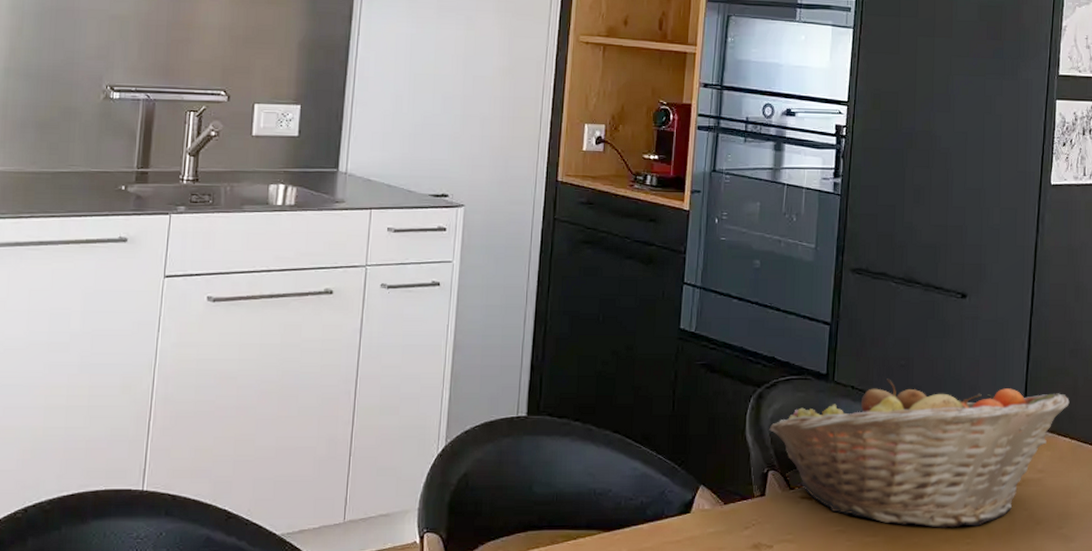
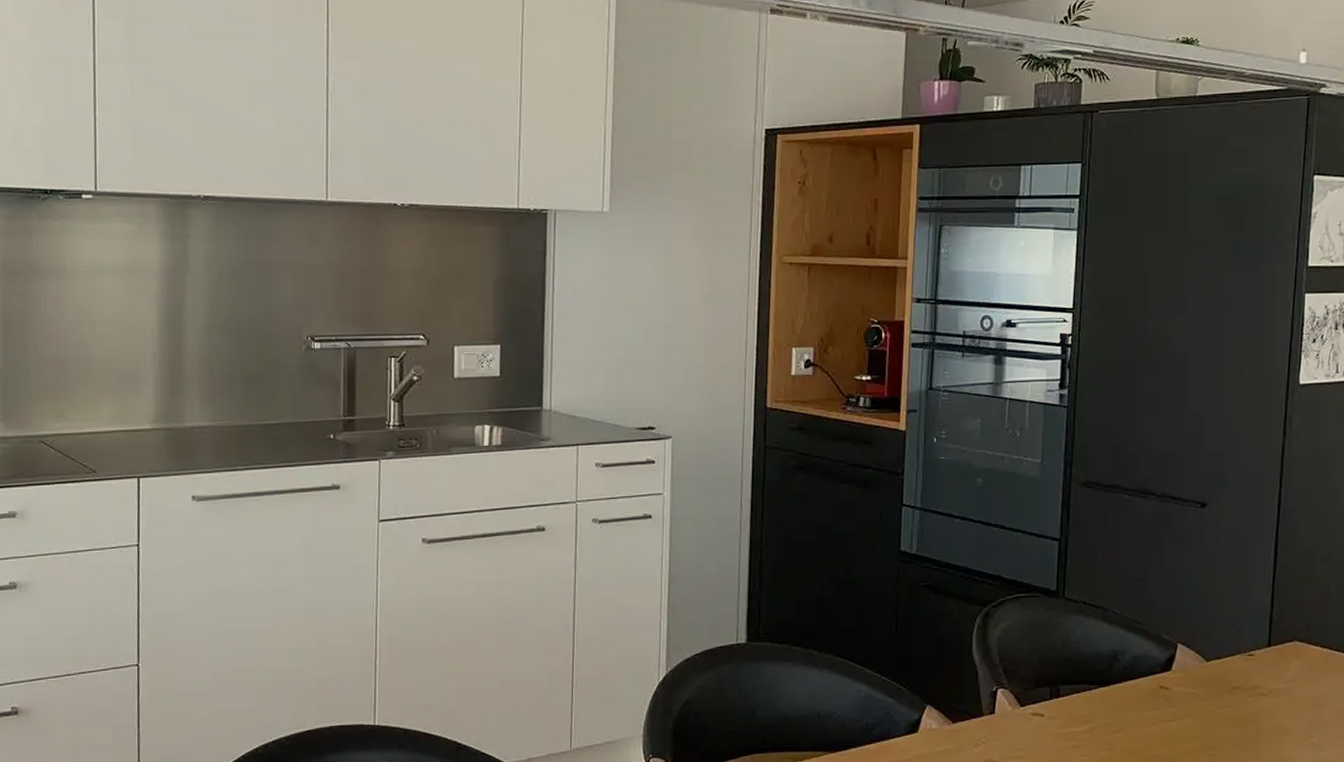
fruit basket: present [769,379,1070,528] -> none [997,593,1321,741]

